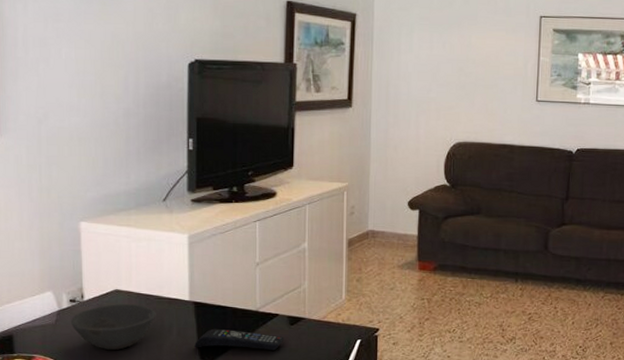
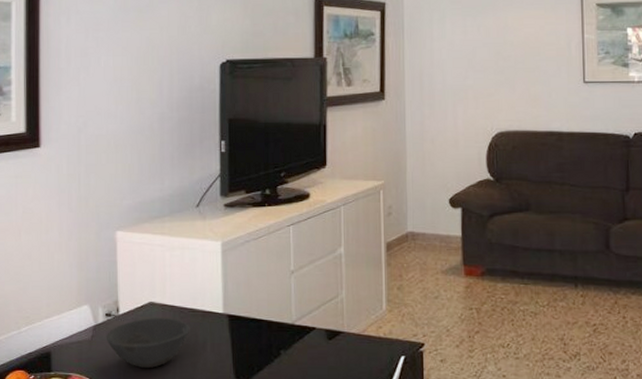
remote control: present [195,328,284,351] -> none [229,344,322,369]

